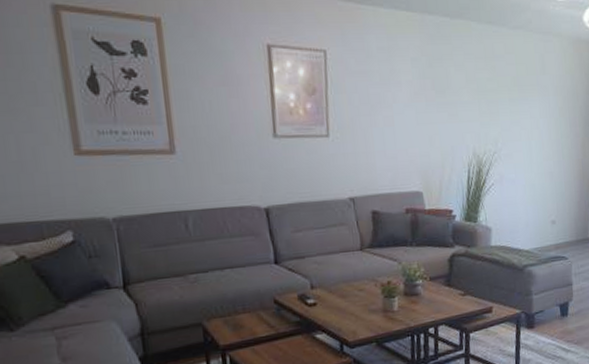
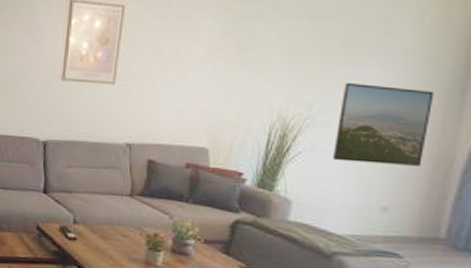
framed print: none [515,117,576,188] -> present [332,82,434,166]

